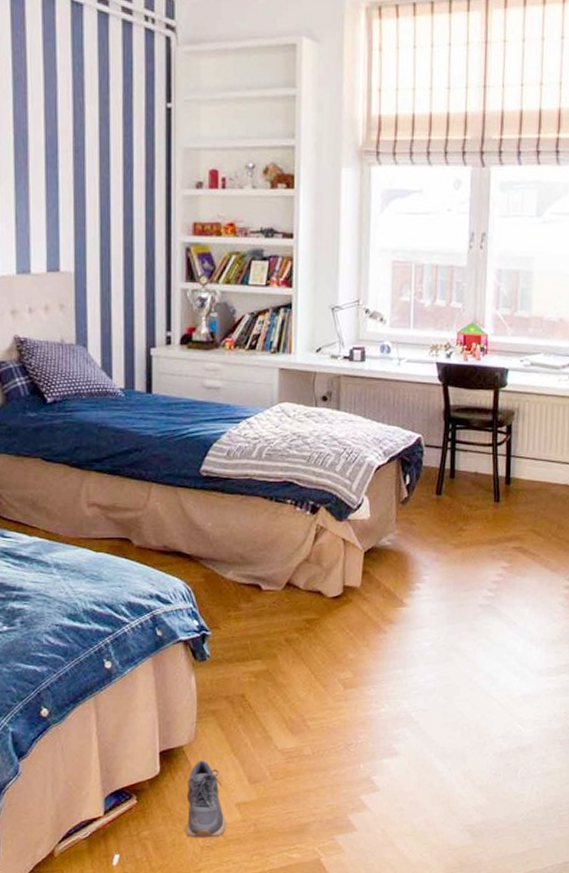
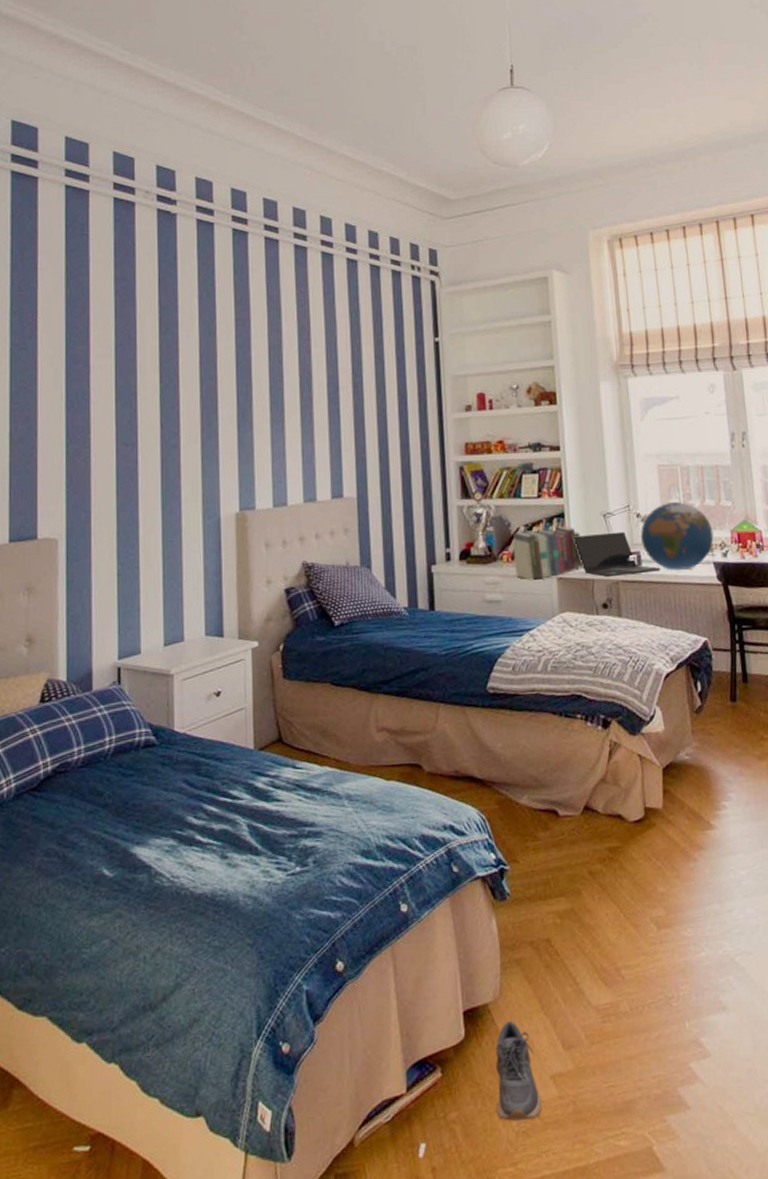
books: none [236,317,308,370] -> present [512,526,585,582]
laptop: none [299,326,383,371] -> present [573,531,660,578]
globe: none [368,300,440,369] -> present [641,502,714,571]

